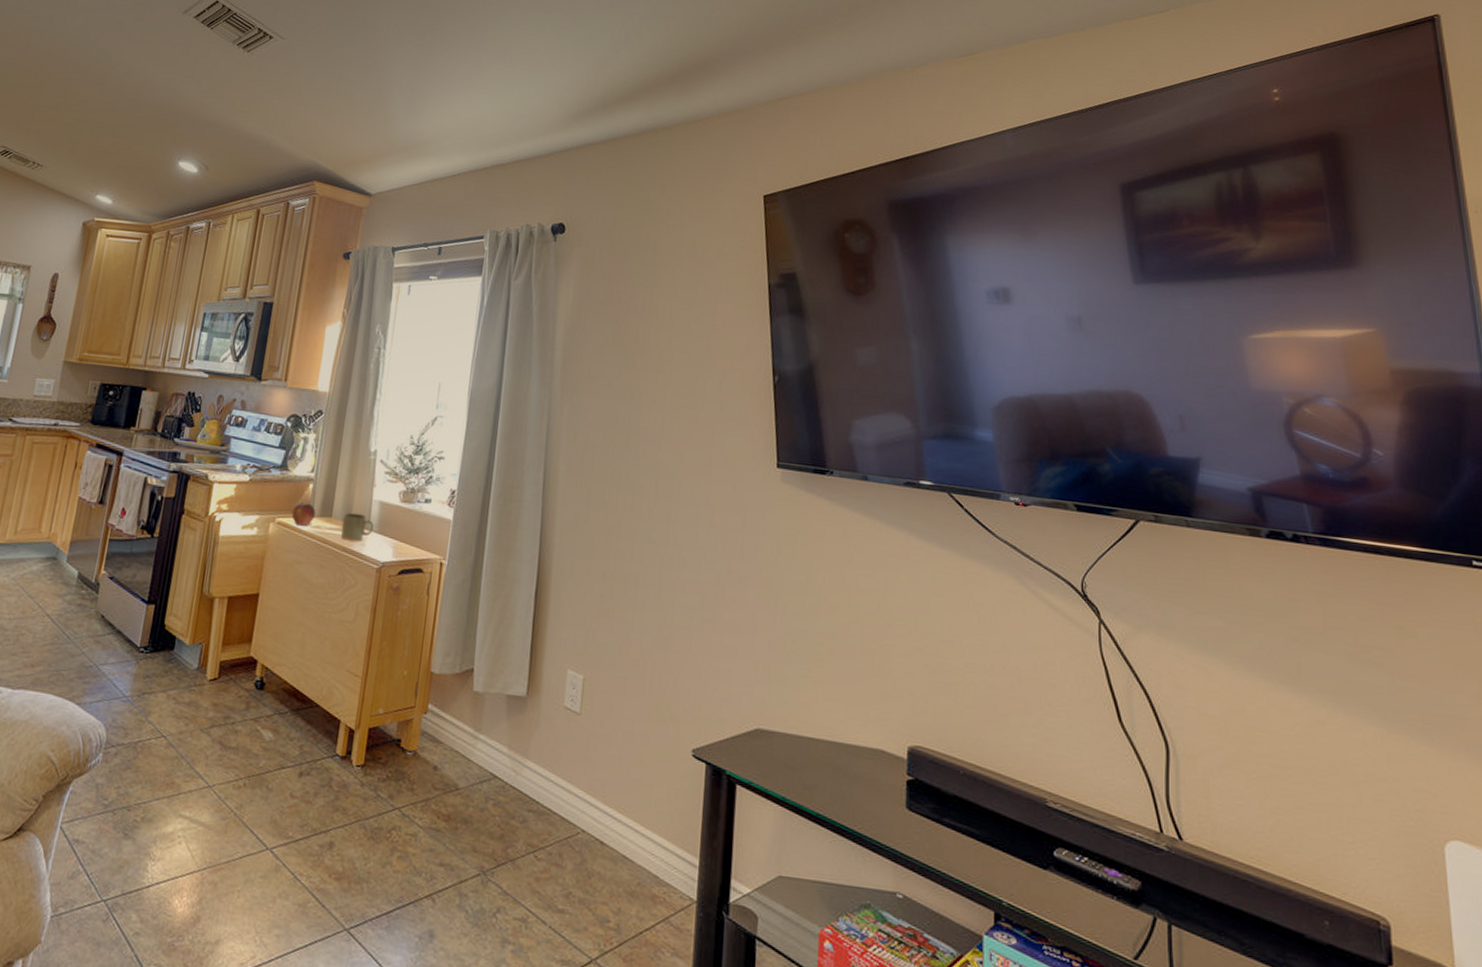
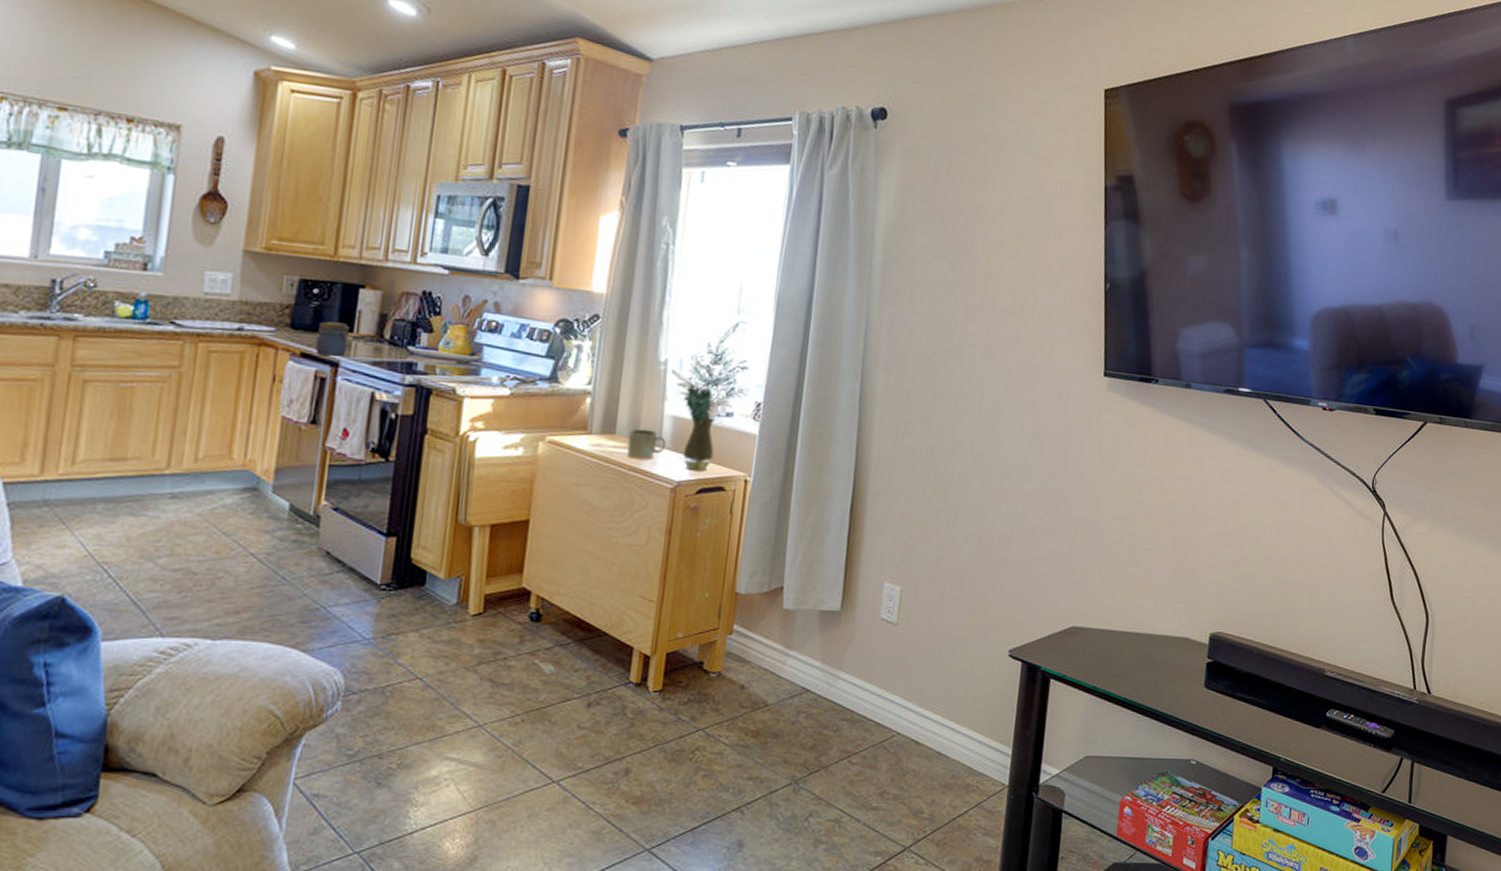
jar: none [107,418,133,447] -> present [315,321,350,357]
fruit: present [291,502,316,526] -> none [565,418,595,445]
vase: none [387,471,415,553] -> present [682,383,715,471]

